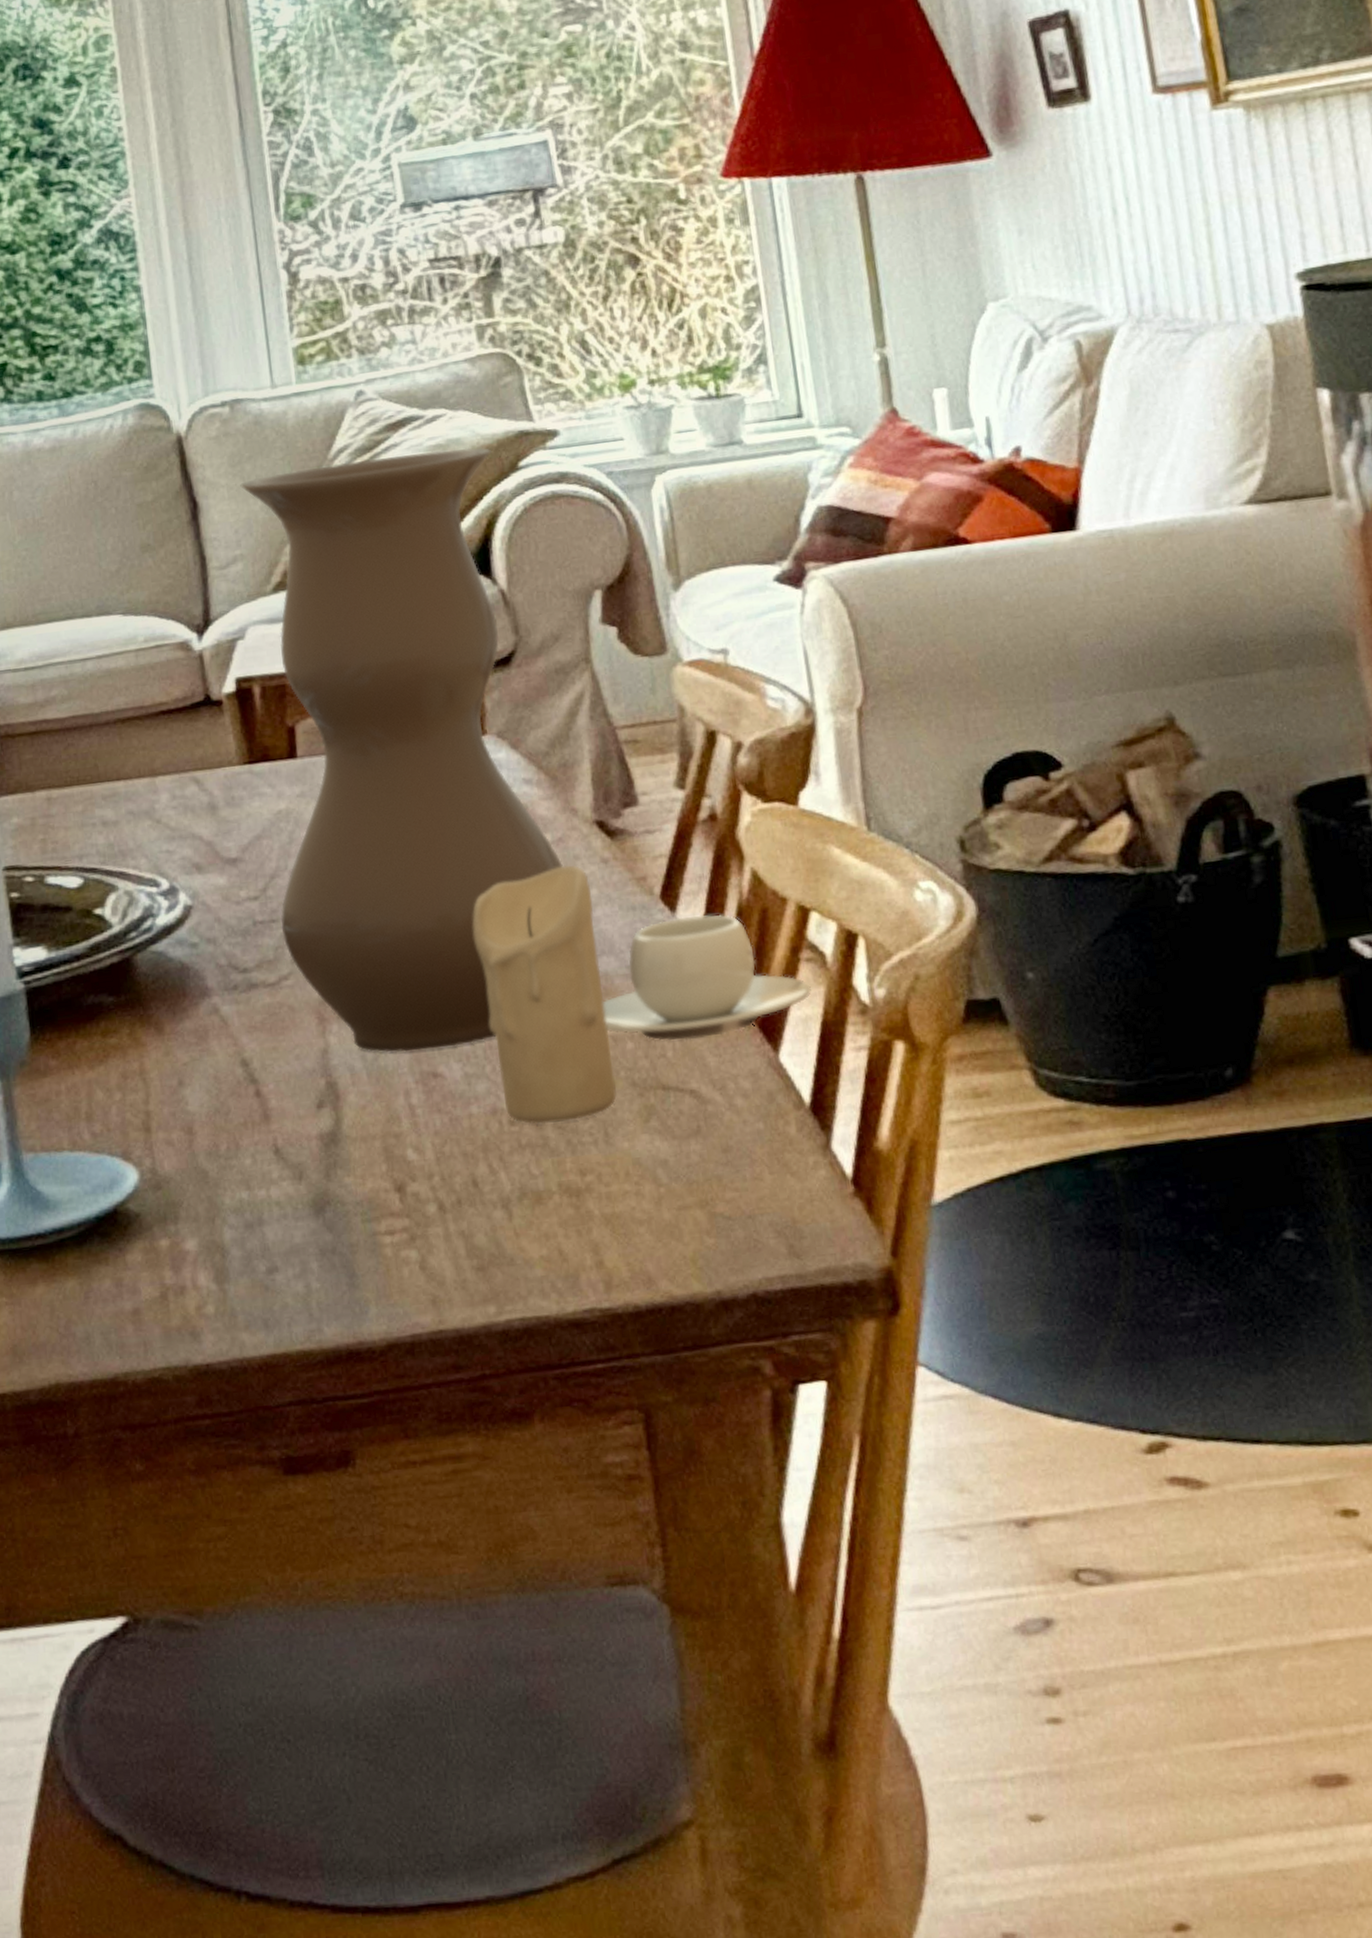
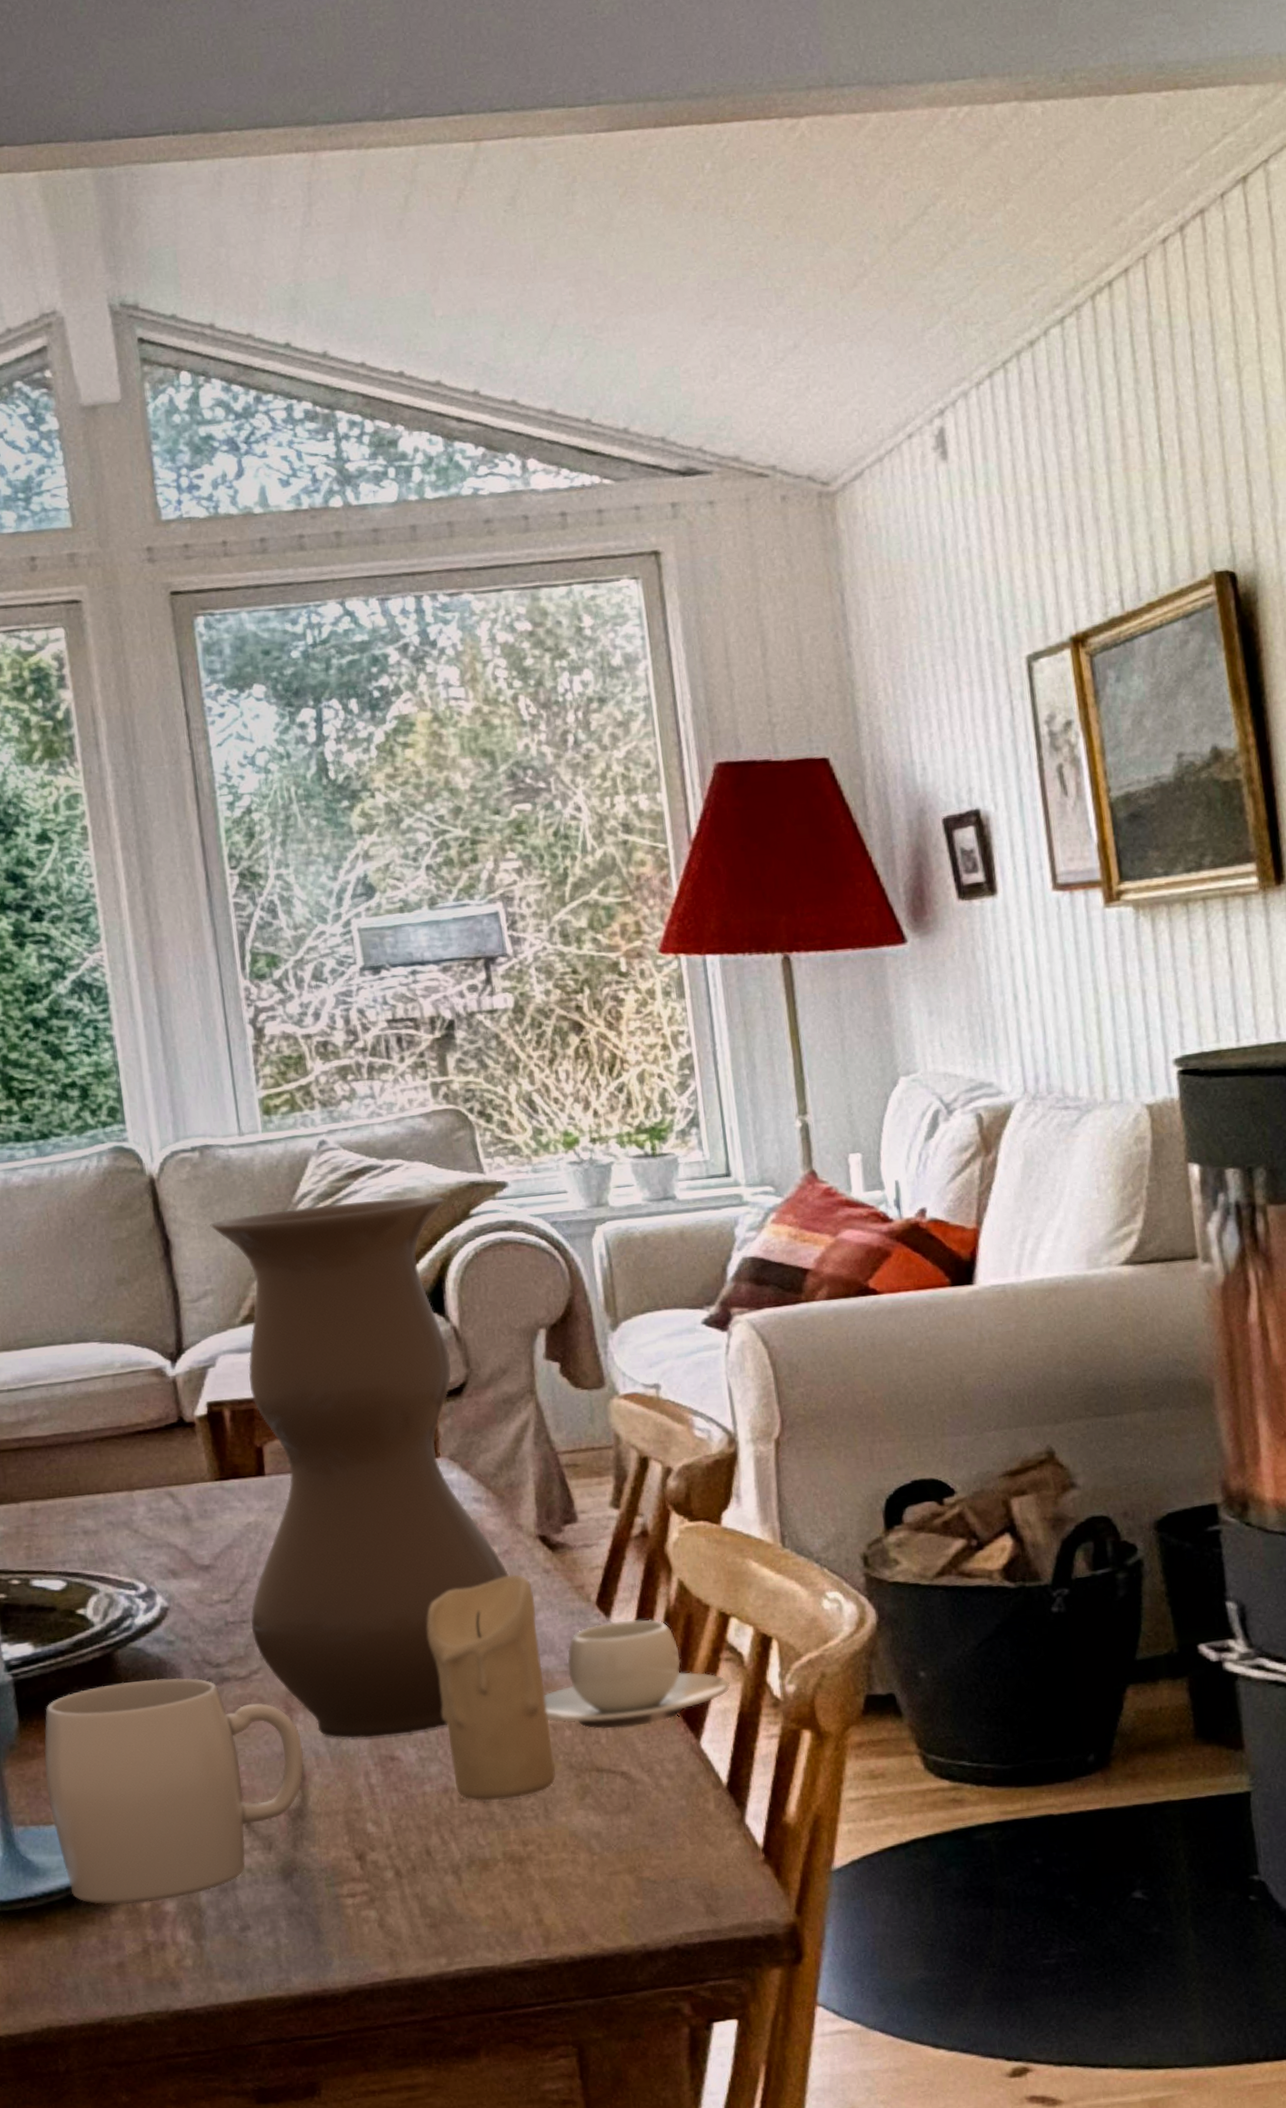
mug: none [56,984,338,1243] -> present [44,1677,304,1905]

